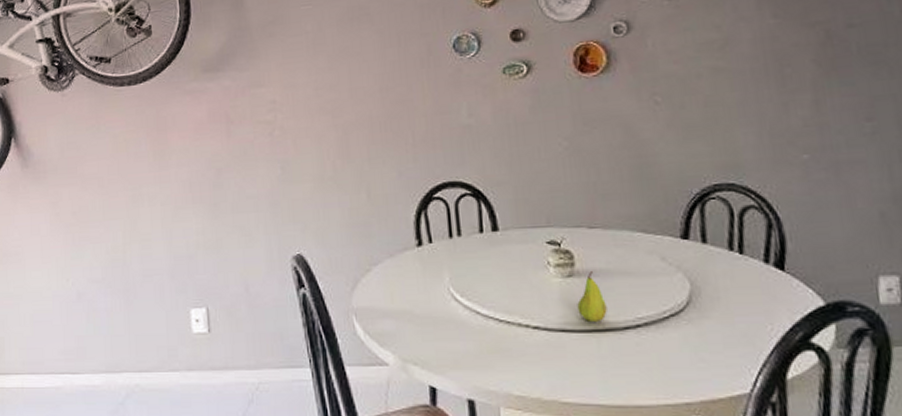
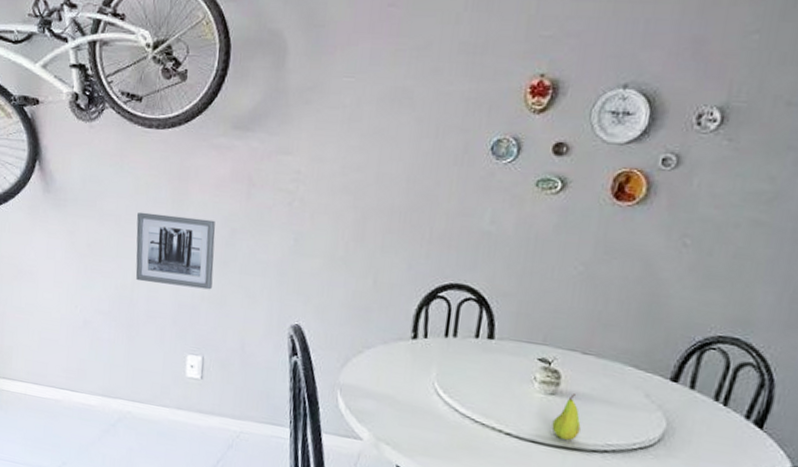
wall art: none [120,164,206,241] -> present [135,212,215,290]

